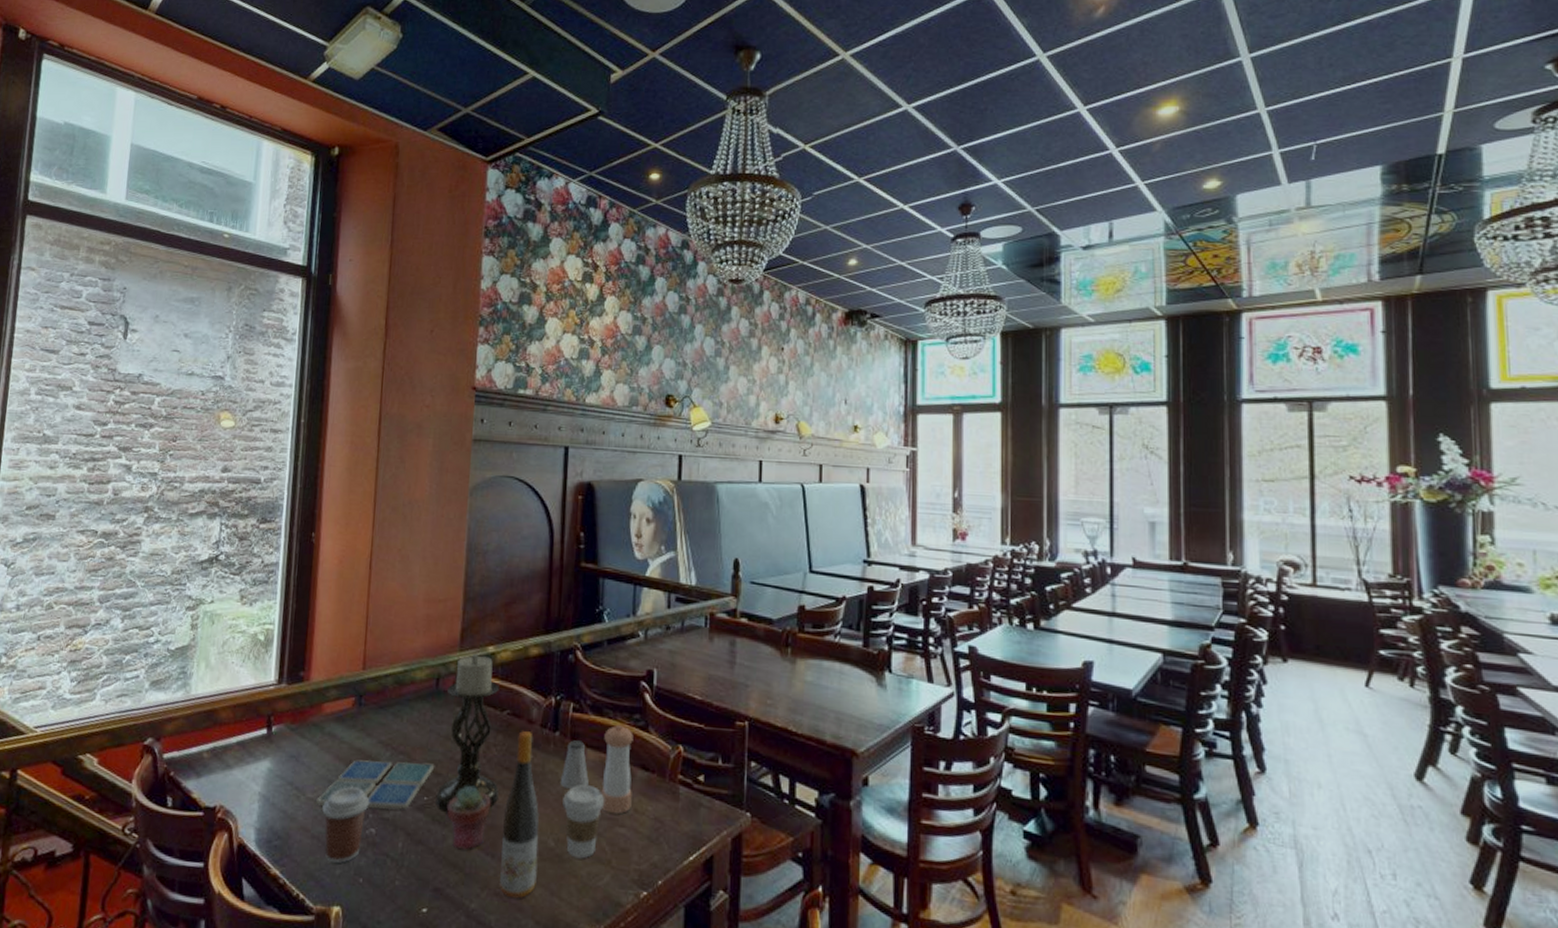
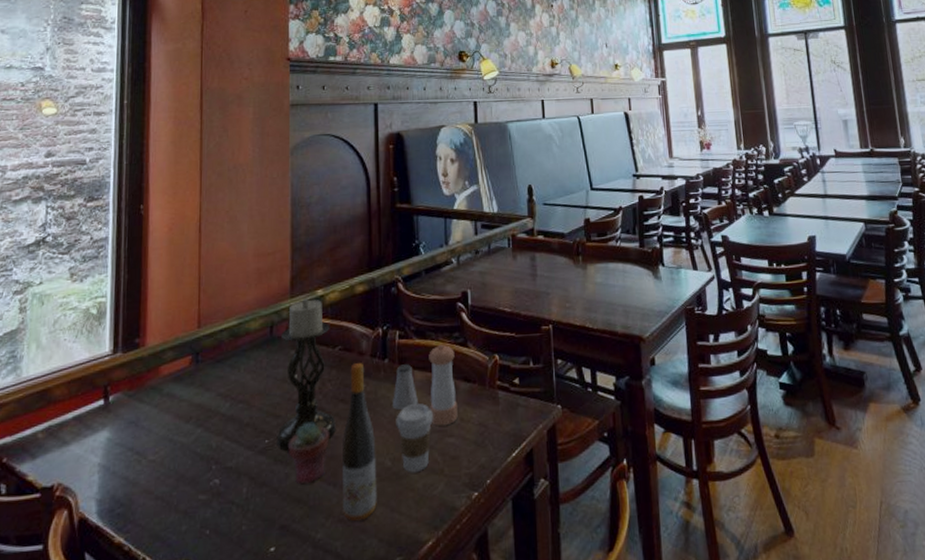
drink coaster: present [316,759,435,810] -> none [158,407,274,467]
coffee cup: present [322,787,370,864] -> none [165,442,212,521]

